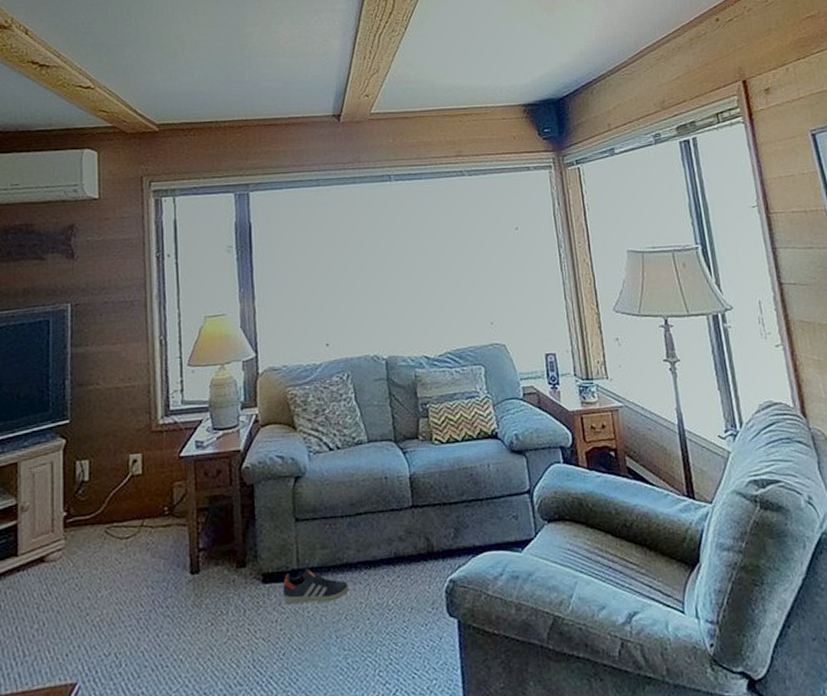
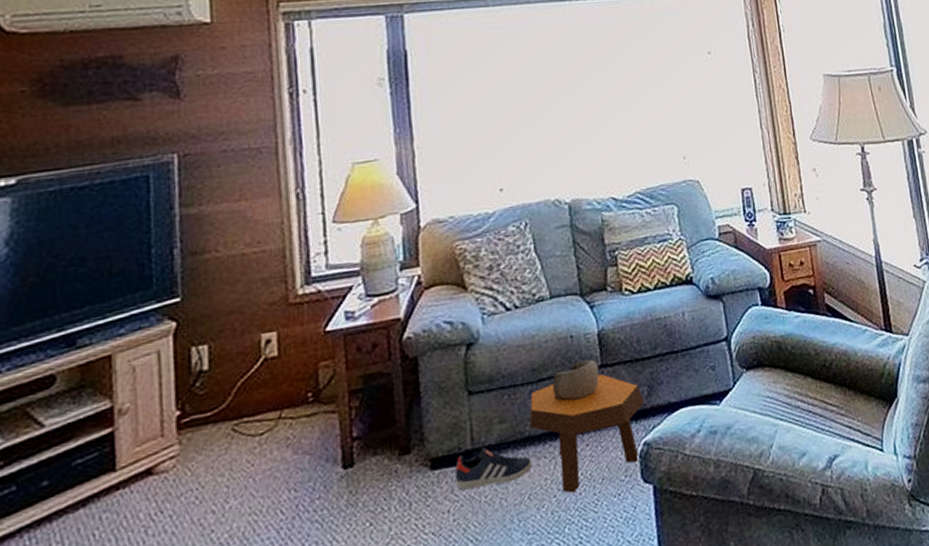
footstool: none [347,514,451,618] -> present [529,374,645,494]
decorative bowl: none [368,499,410,535] -> present [552,359,599,400]

